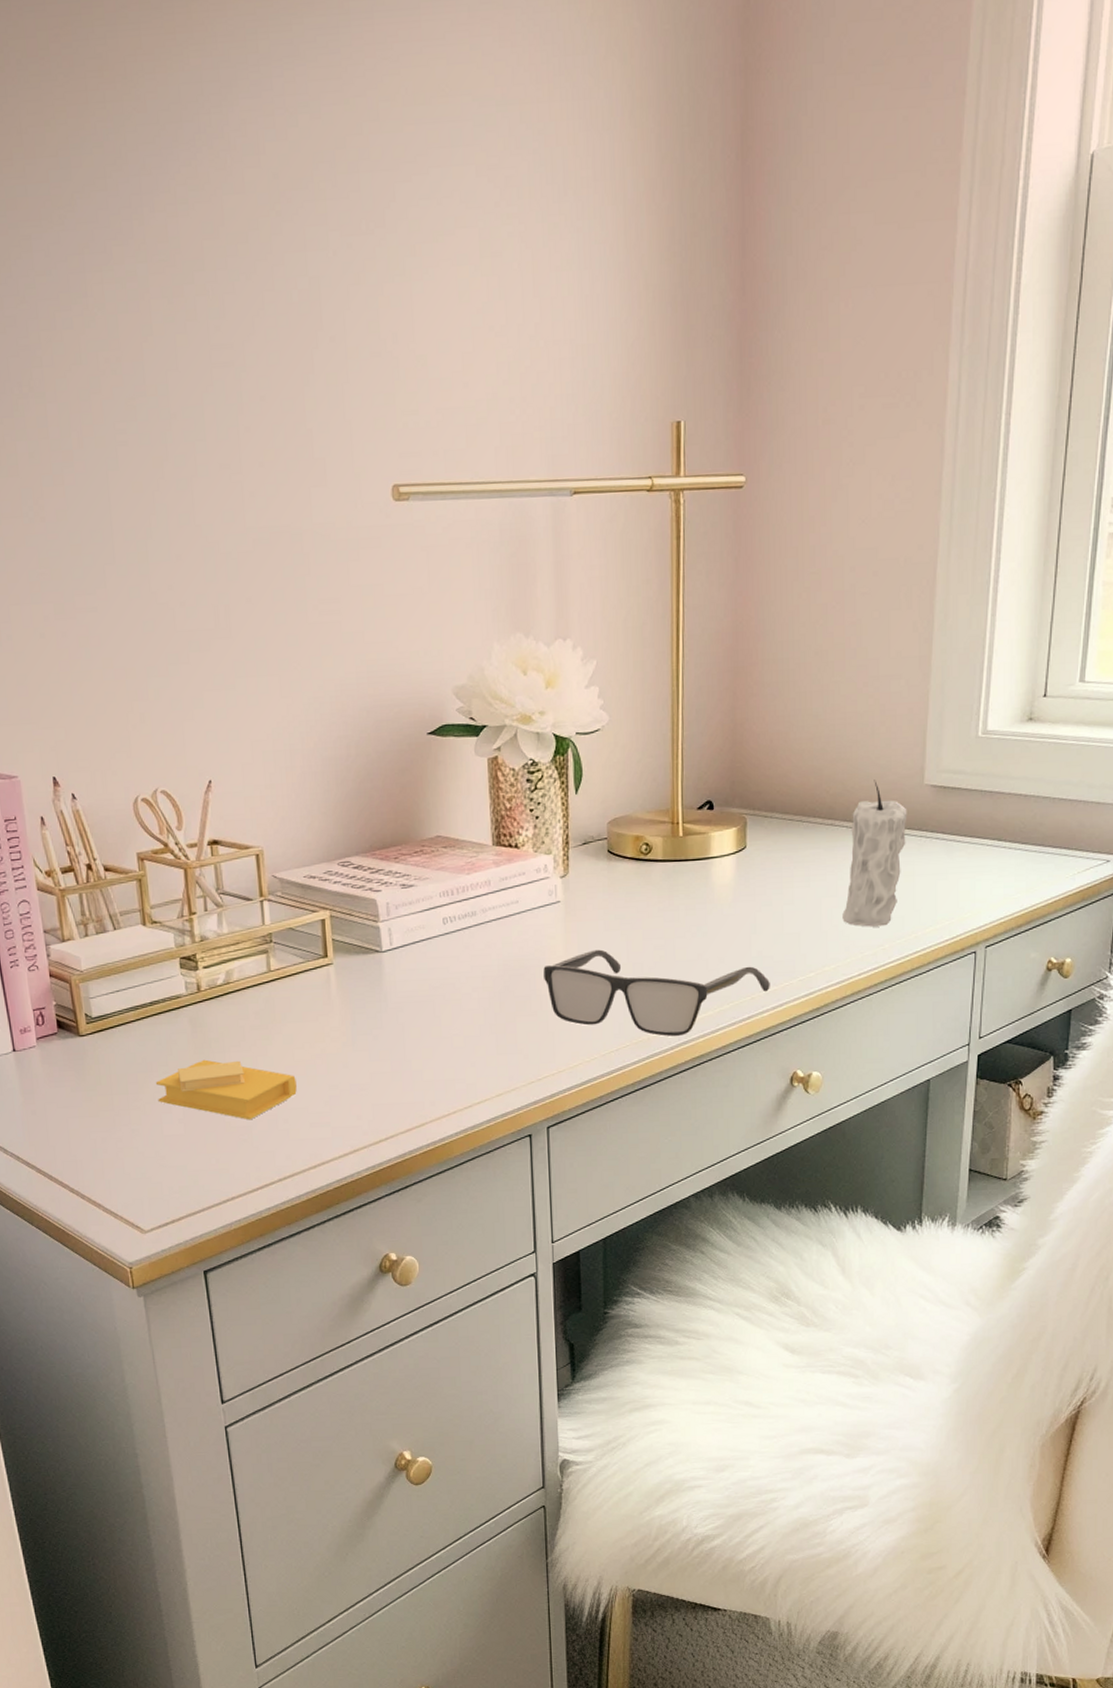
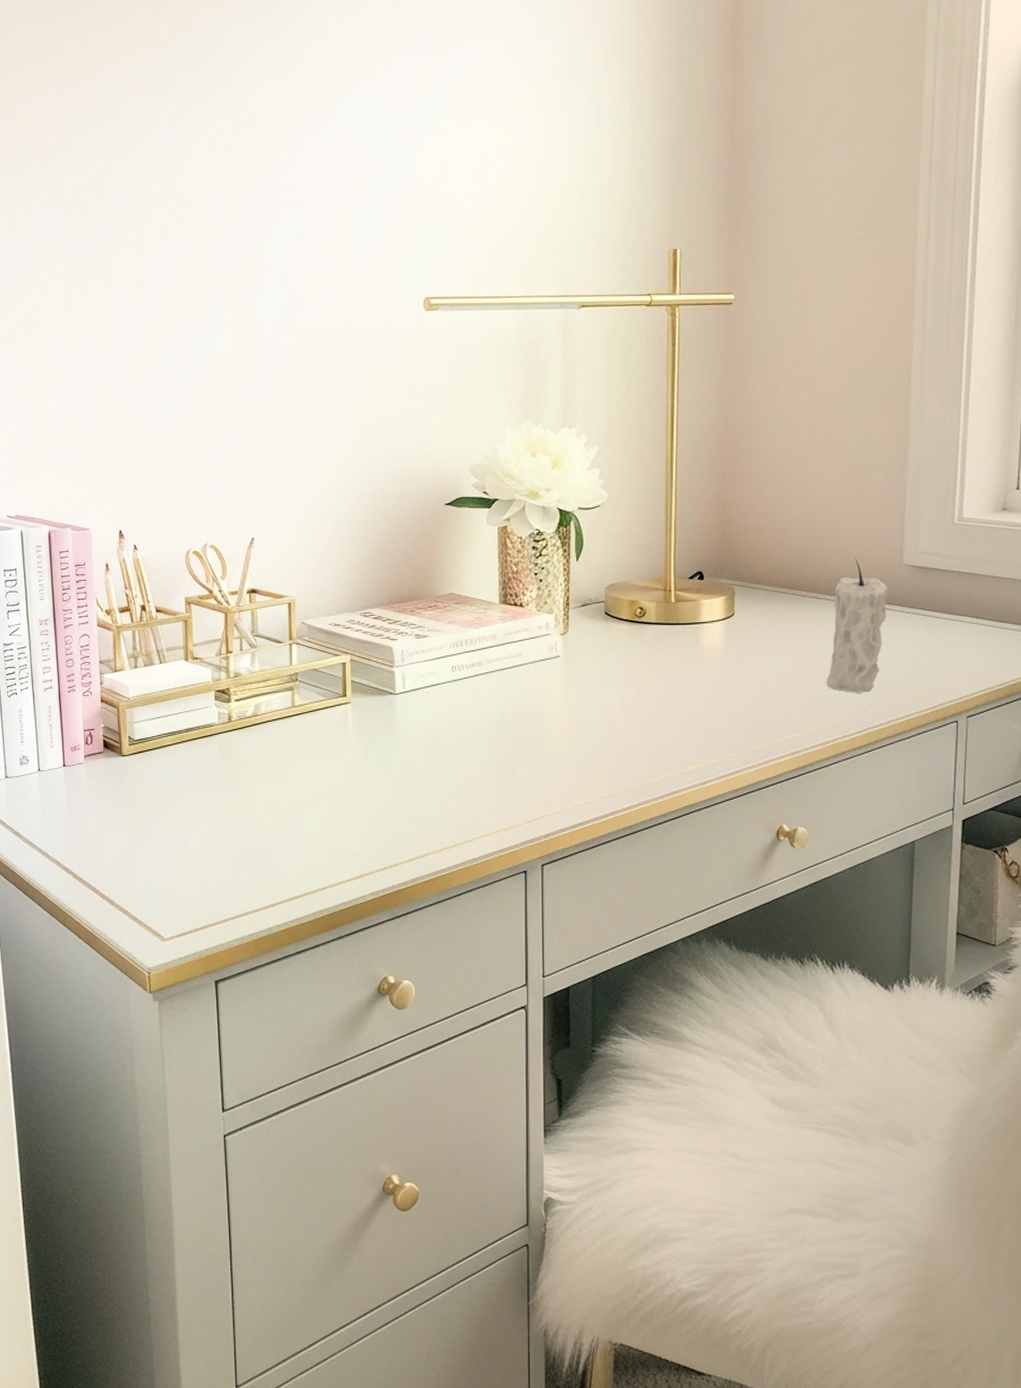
sticky notes: present [155,1059,297,1120] -> none [185,783,311,841]
sunglasses: present [543,949,770,1037] -> none [542,701,757,787]

